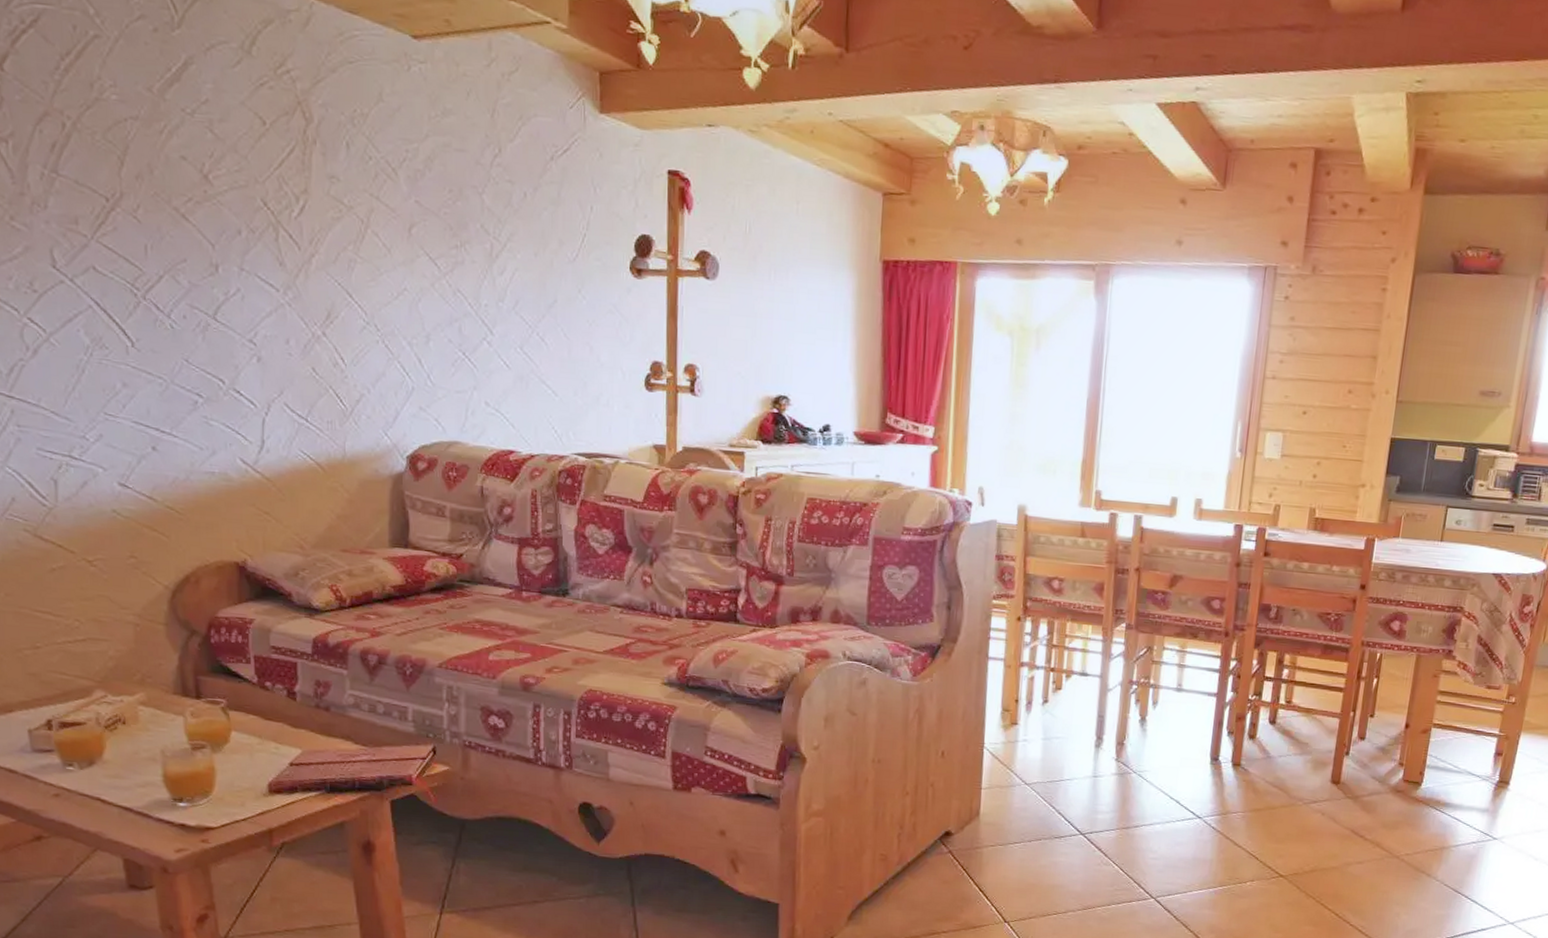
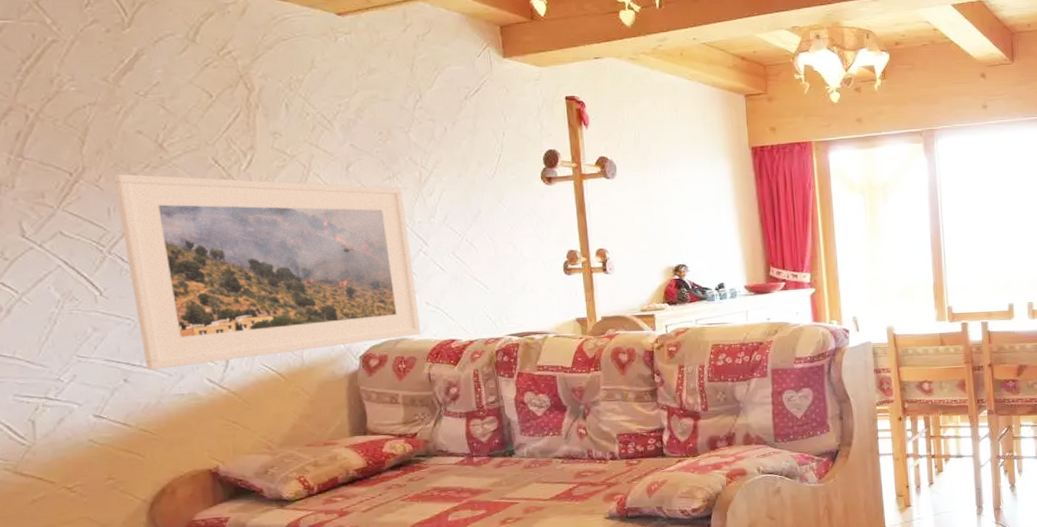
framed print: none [152,205,476,441] -> present [113,173,421,370]

